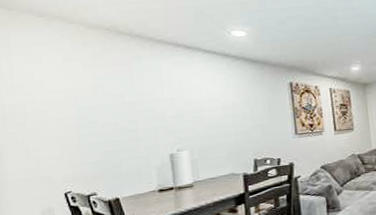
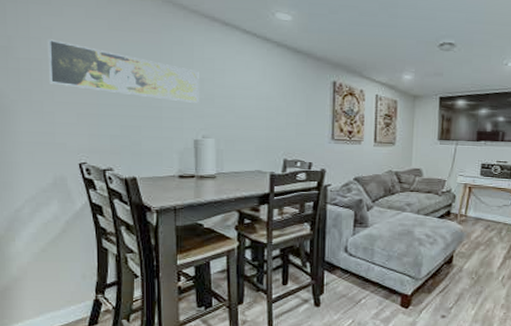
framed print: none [29,84,171,124] -> present [47,39,199,103]

